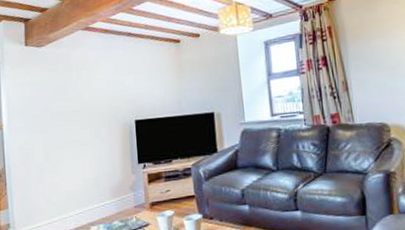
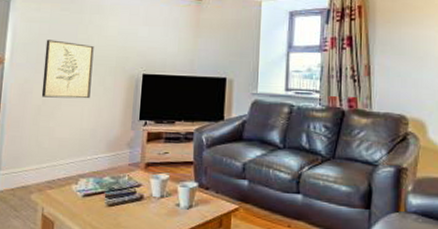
wall art: none [39,100,89,156] -> present [41,40,94,99]

